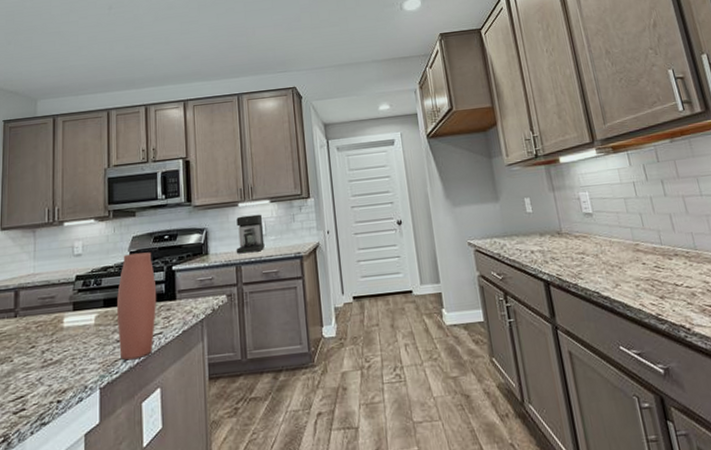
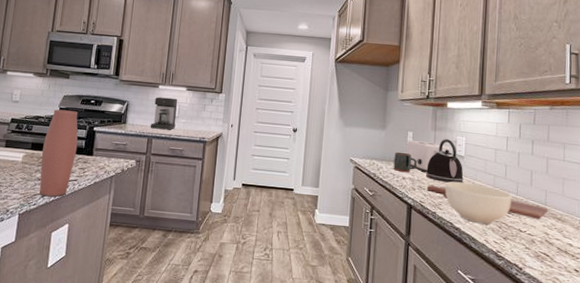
mug: none [515,222,544,246] -> present [393,151,418,172]
toaster: none [525,204,576,241] -> present [406,140,450,173]
kettle: none [554,197,599,248] -> present [425,139,464,184]
cutting board: none [560,251,701,269] -> present [426,185,548,220]
bowl: none [579,241,659,286] -> present [445,181,513,224]

